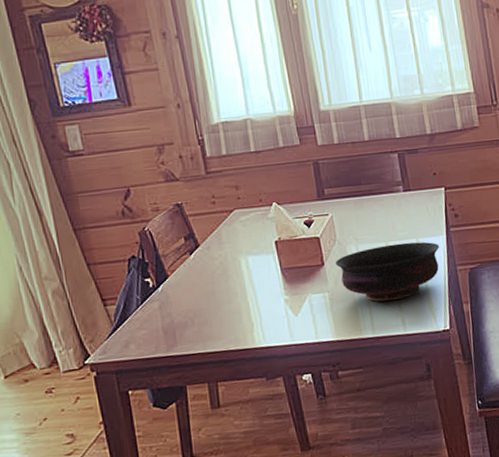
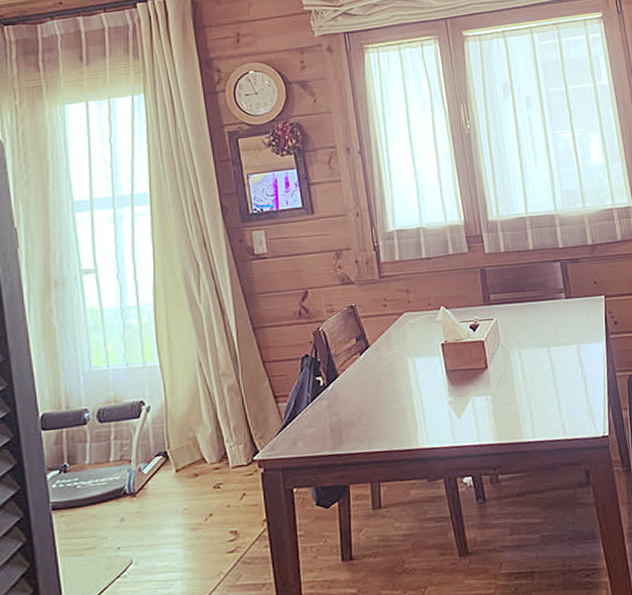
bowl: present [336,241,440,302] -> none [499,347,600,406]

